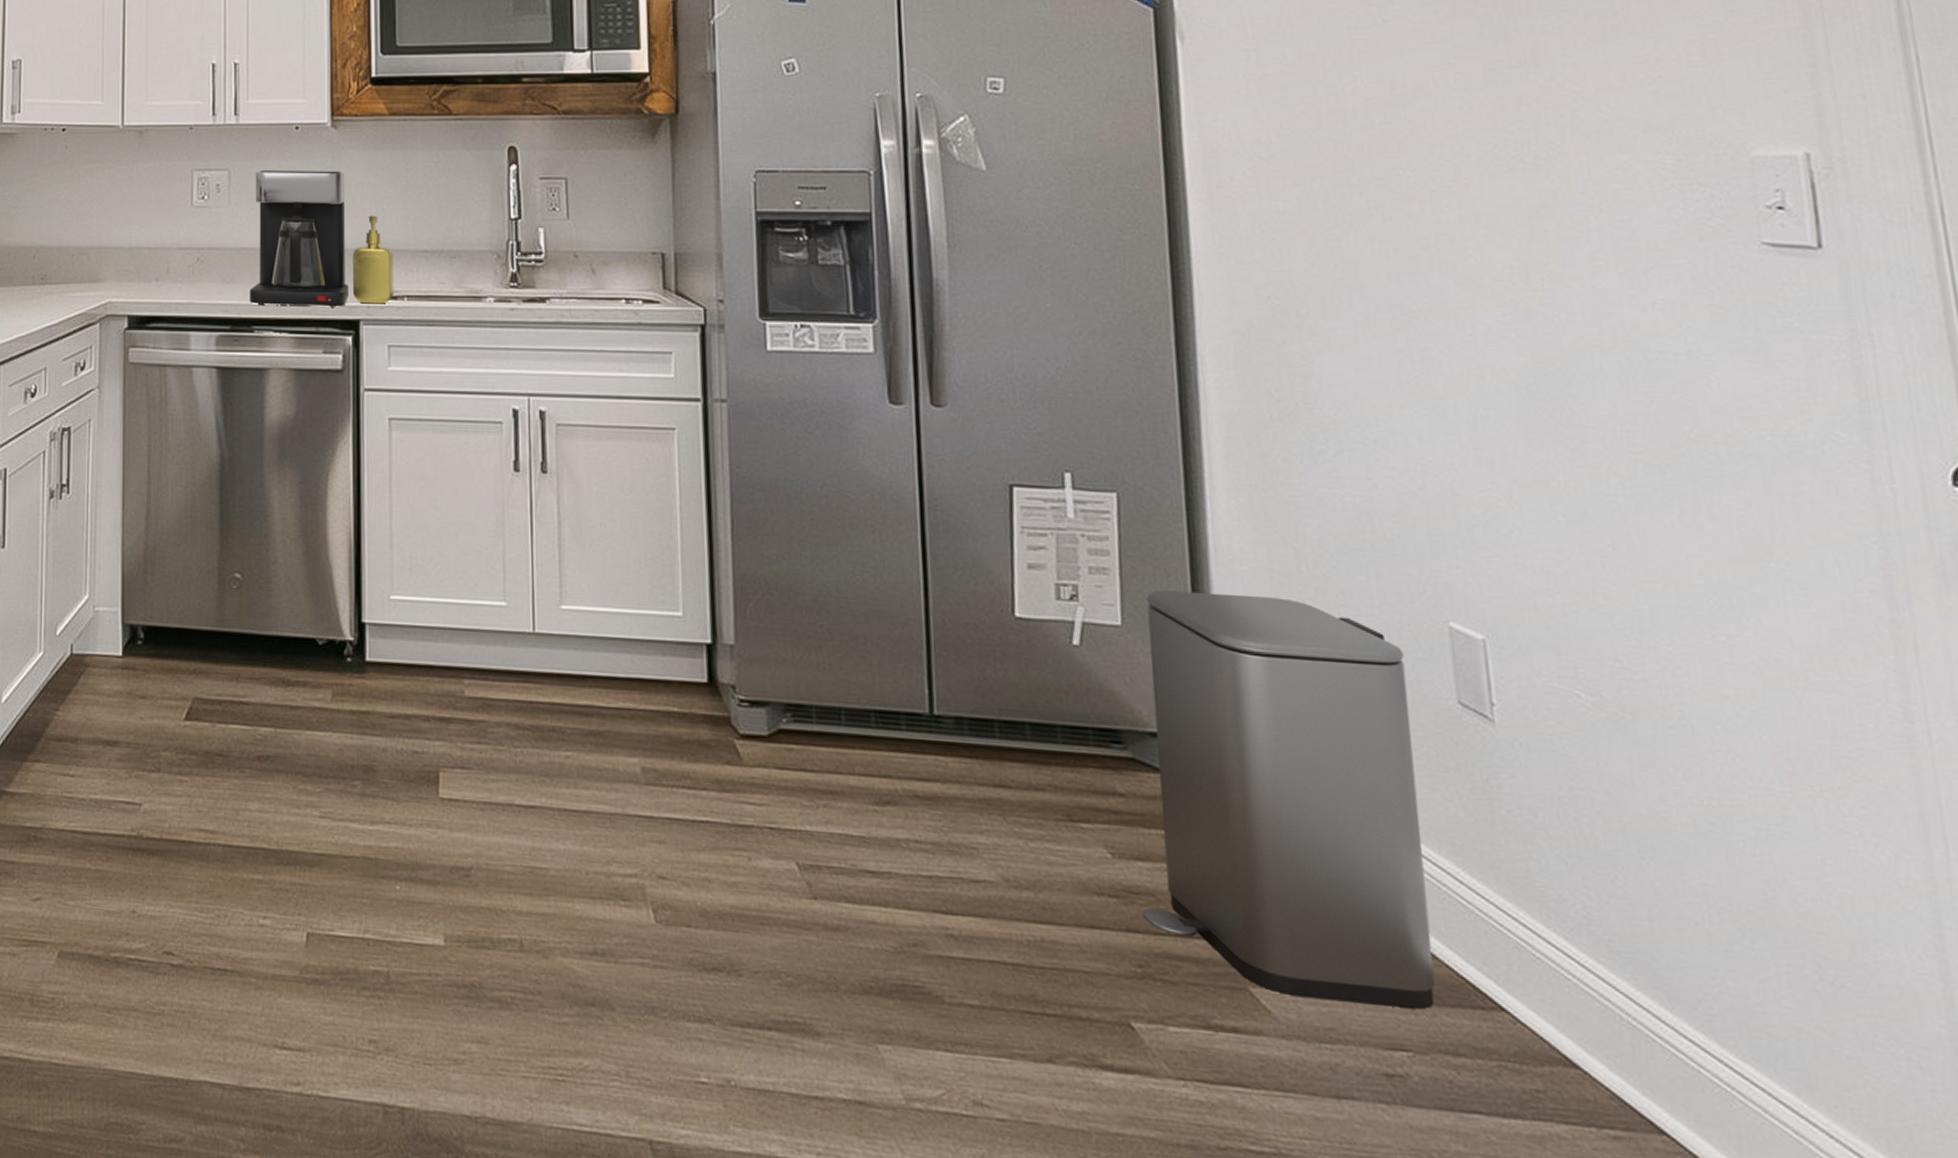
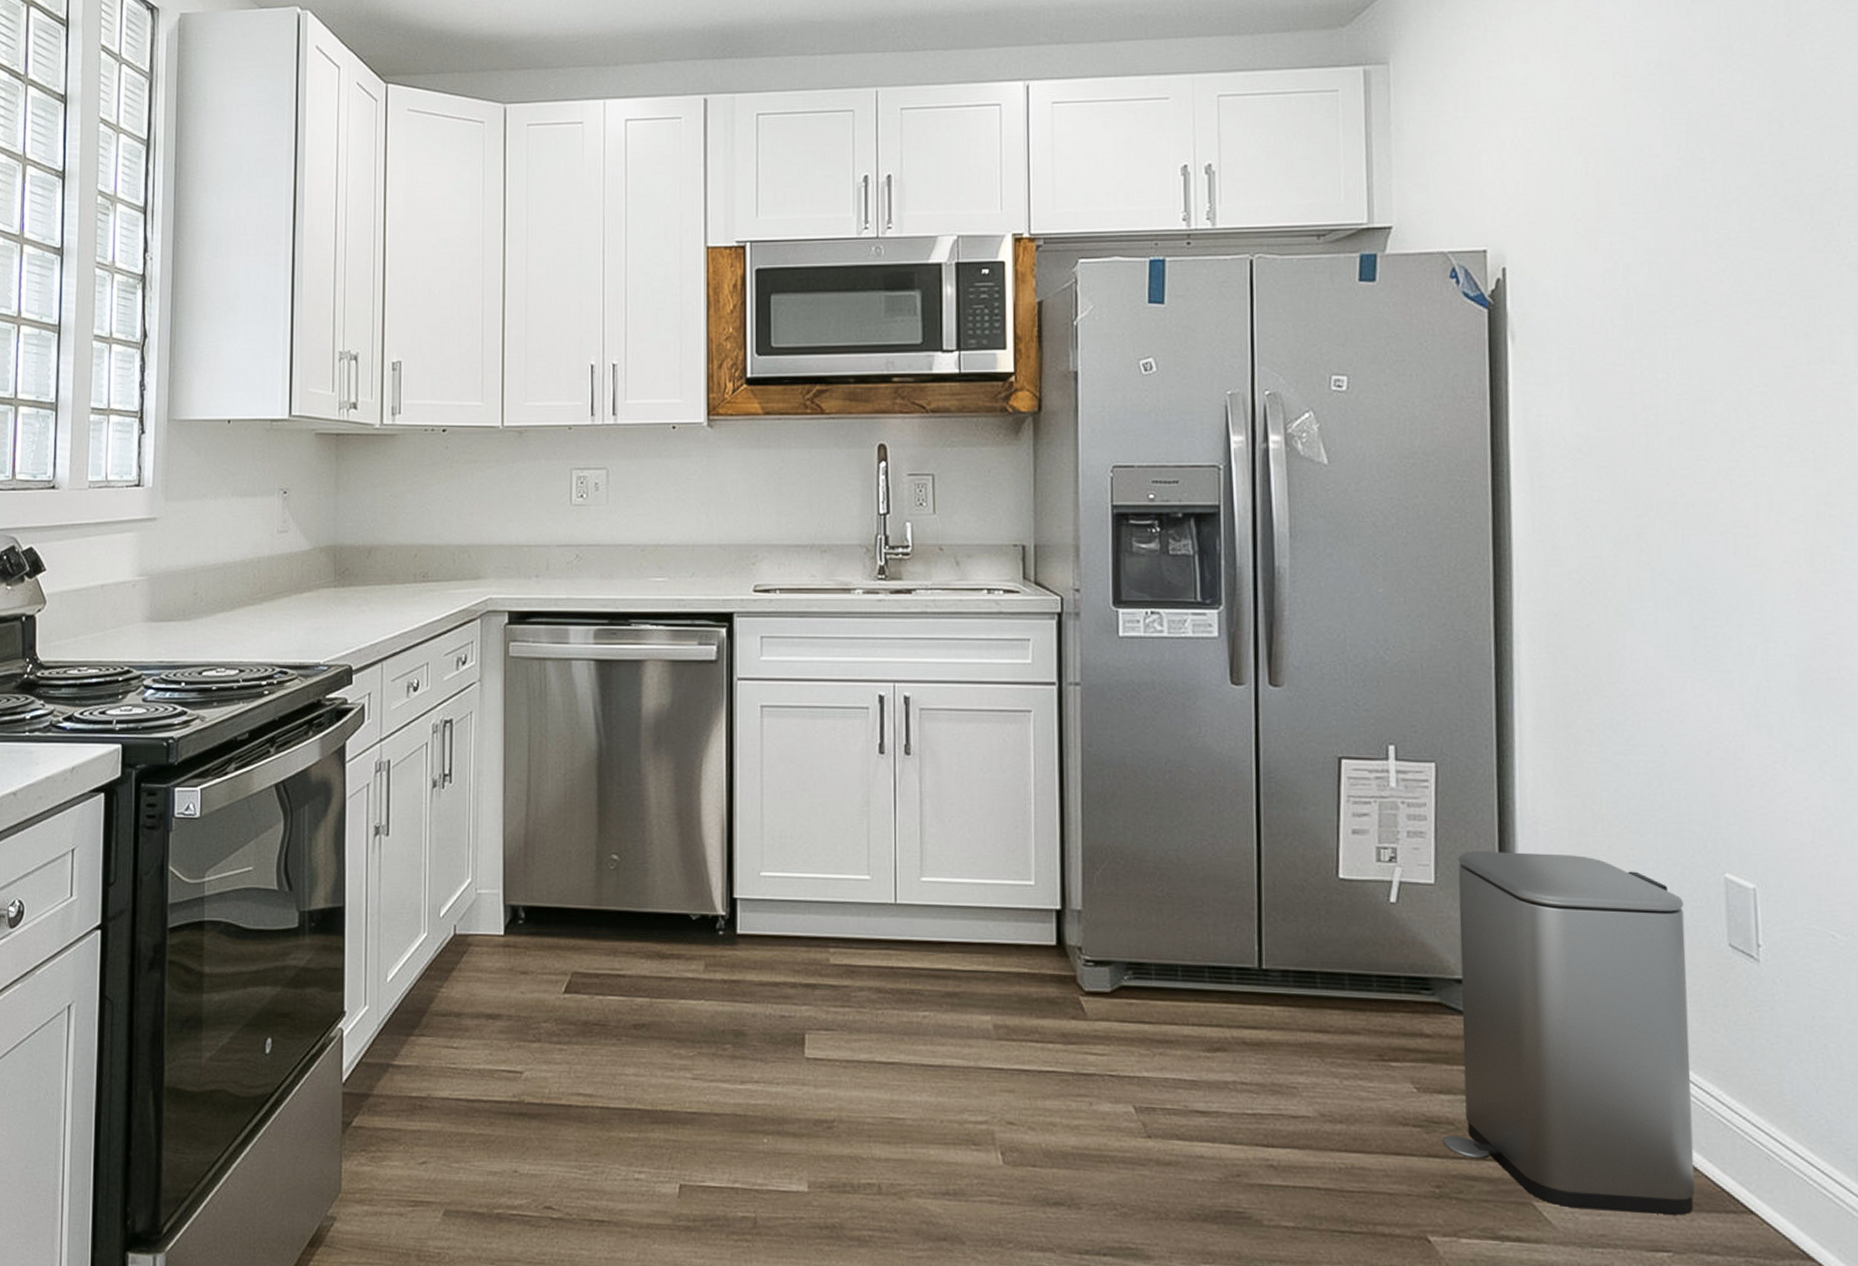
coffee maker: present [249,170,350,307] -> none [627,469,724,601]
soap dispenser: present [353,215,395,304] -> none [727,512,767,597]

